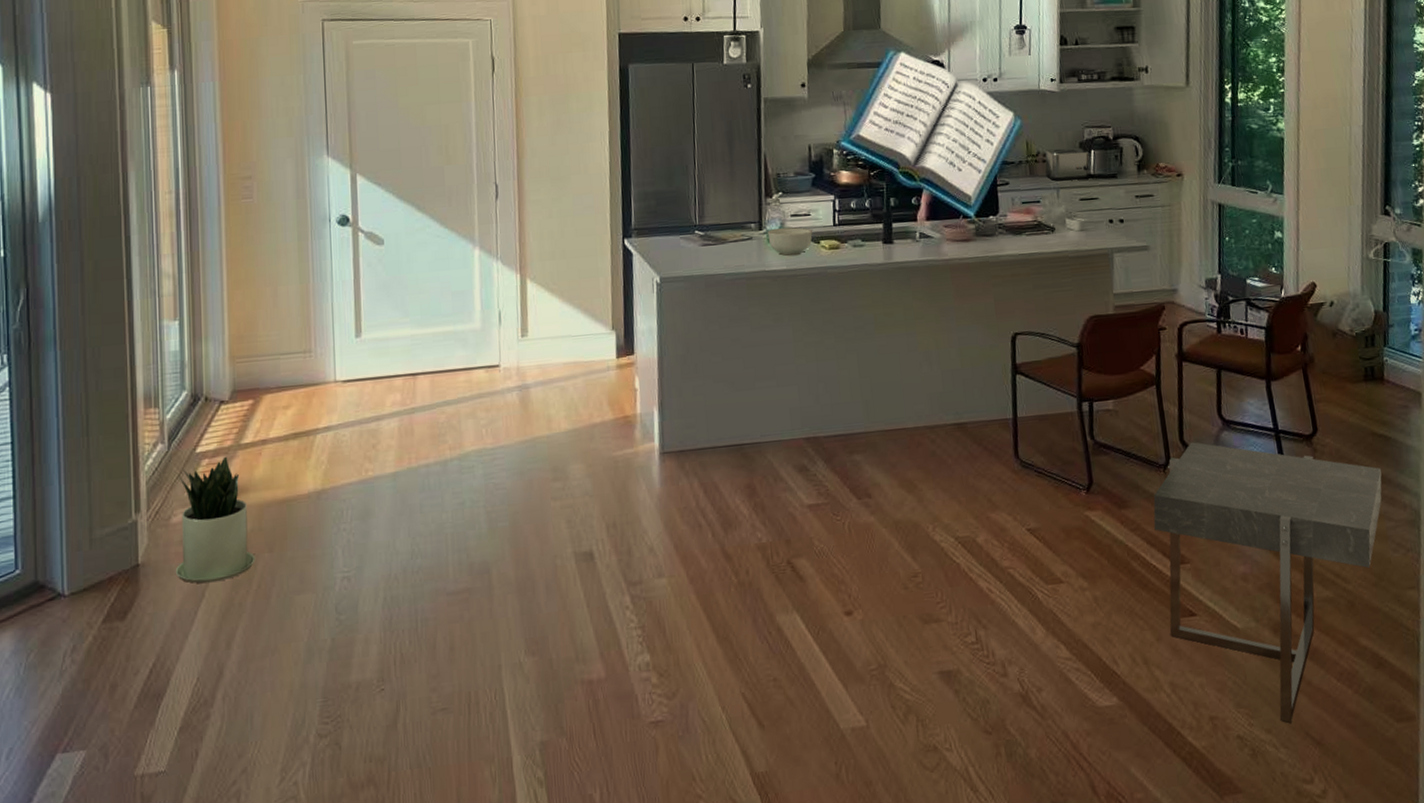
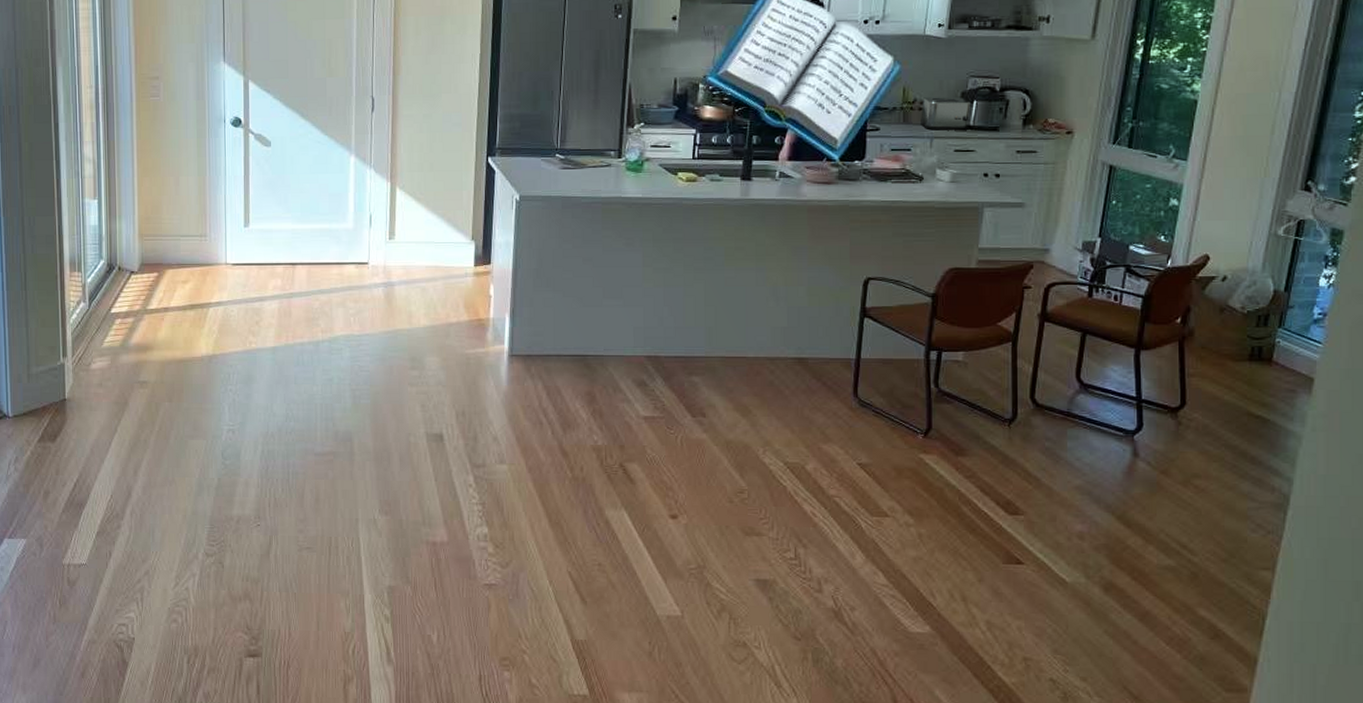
planter: present [175,456,256,584] -> none [94,318,158,421]
bowl: present [767,227,813,257] -> none [626,157,671,185]
side table: present [1153,442,1382,723] -> none [991,401,1253,675]

